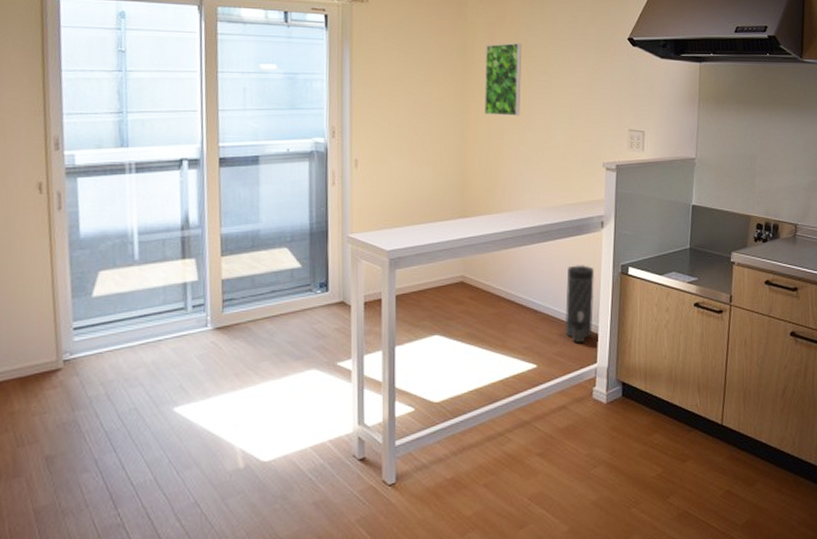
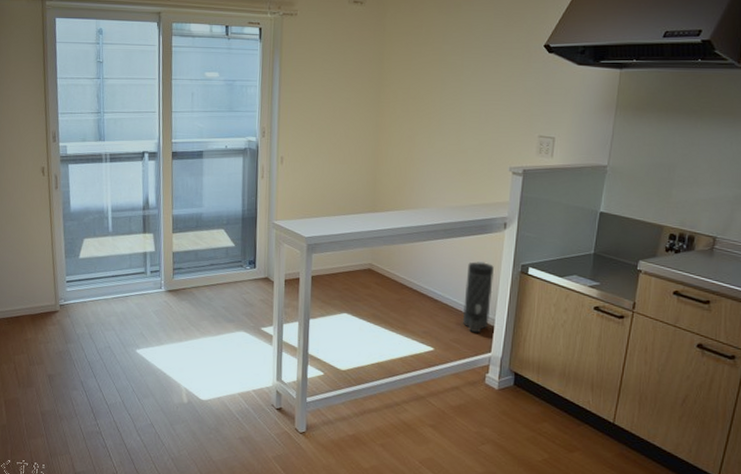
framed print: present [485,43,522,116] -> none [398,51,437,120]

